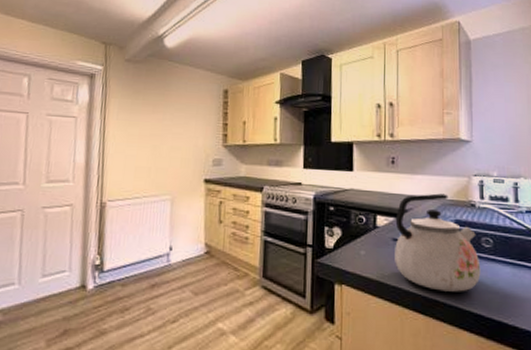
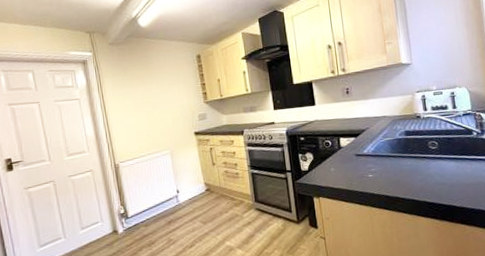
kettle: present [395,193,481,292] -> none [355,111,431,190]

